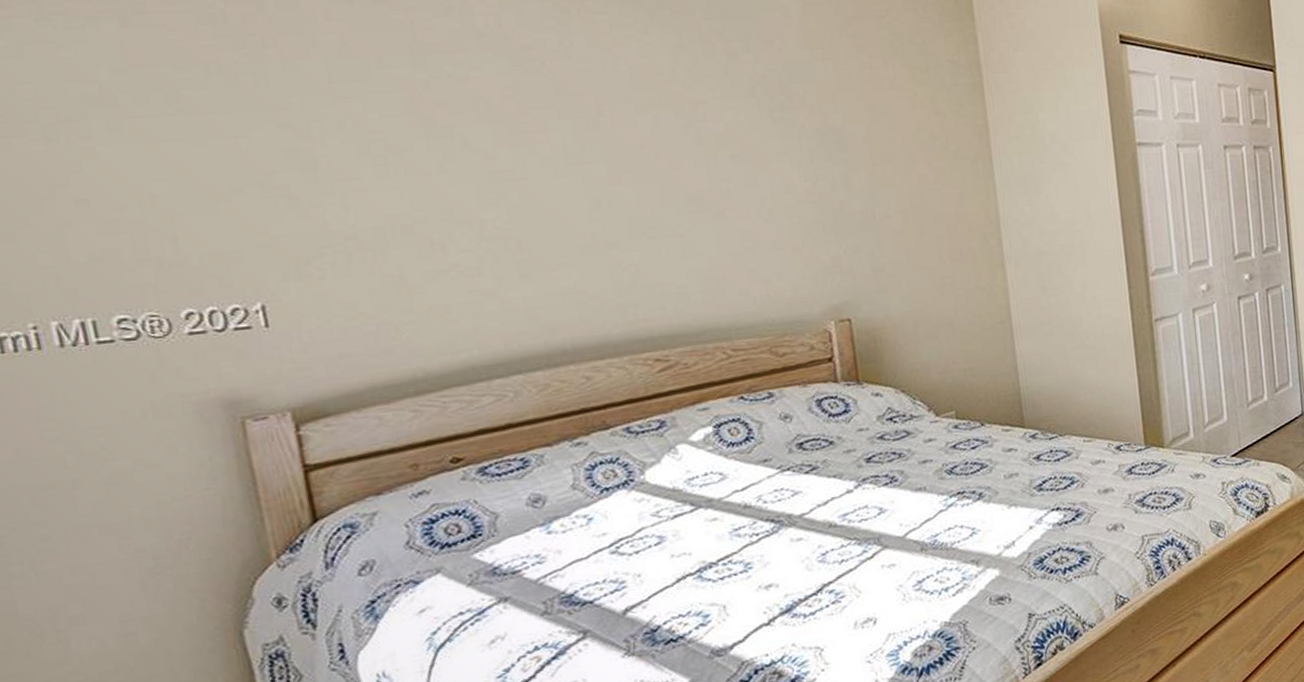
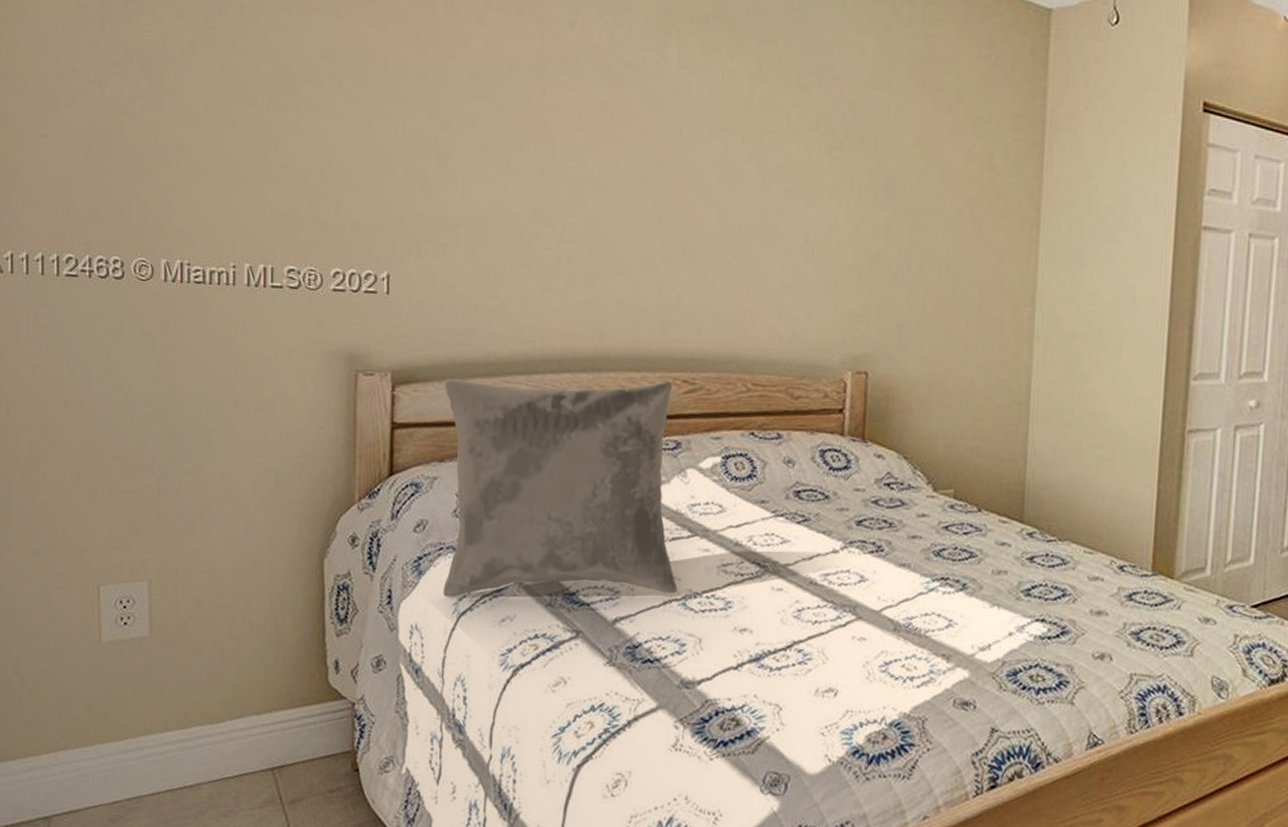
pillow: none [364,363,690,635] -> present [443,378,678,597]

